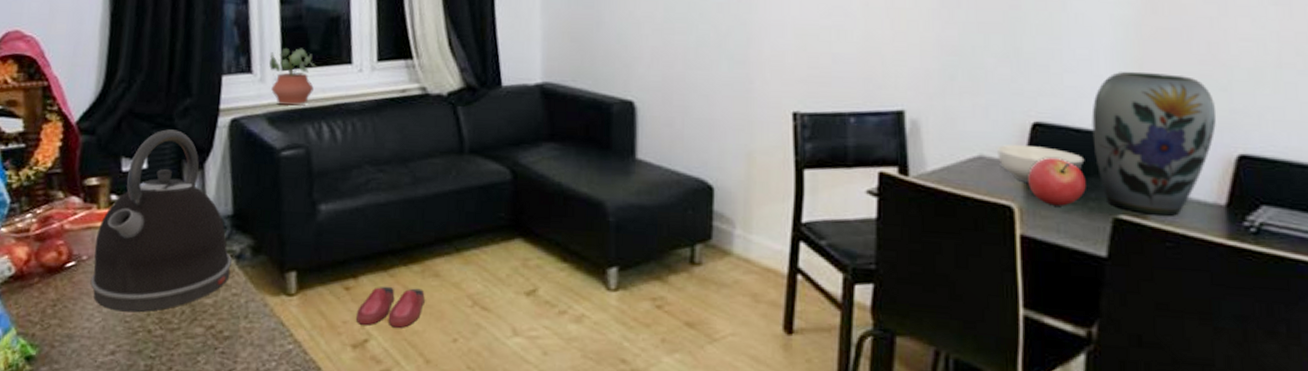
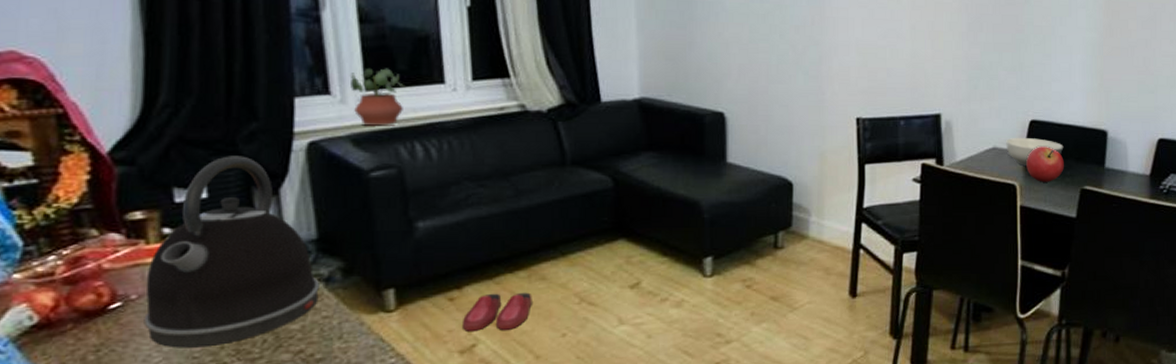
vase: present [1091,71,1217,216] -> none [1069,80,1147,185]

